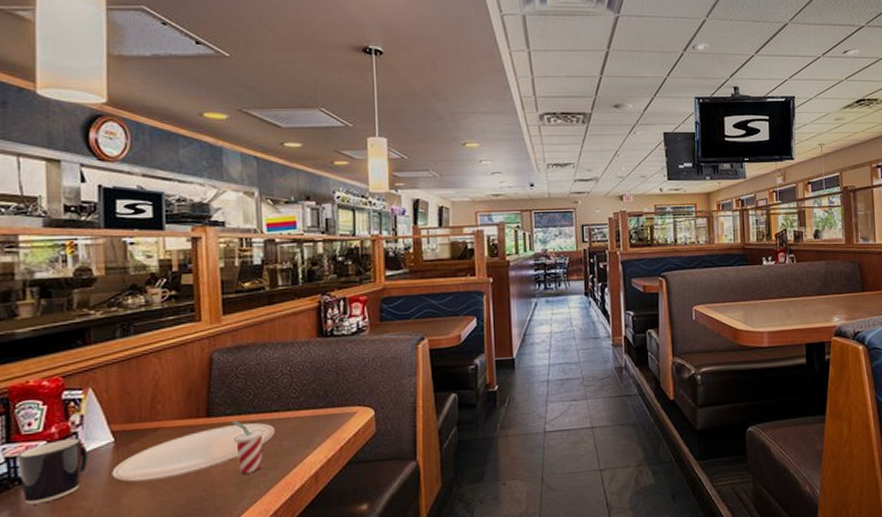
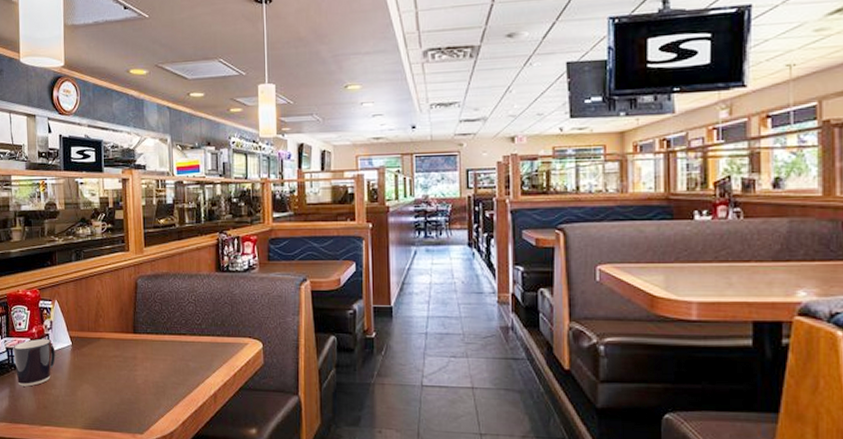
plate: present [112,423,275,483] -> none [70,342,183,381]
beverage cup: present [232,419,265,474] -> none [151,338,176,386]

